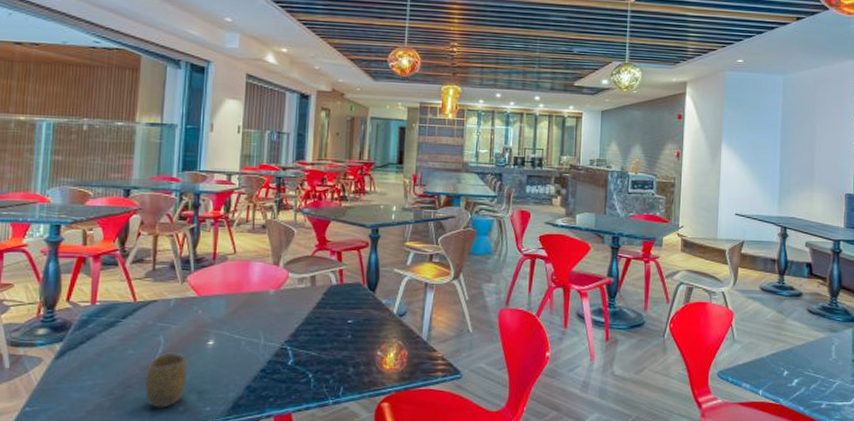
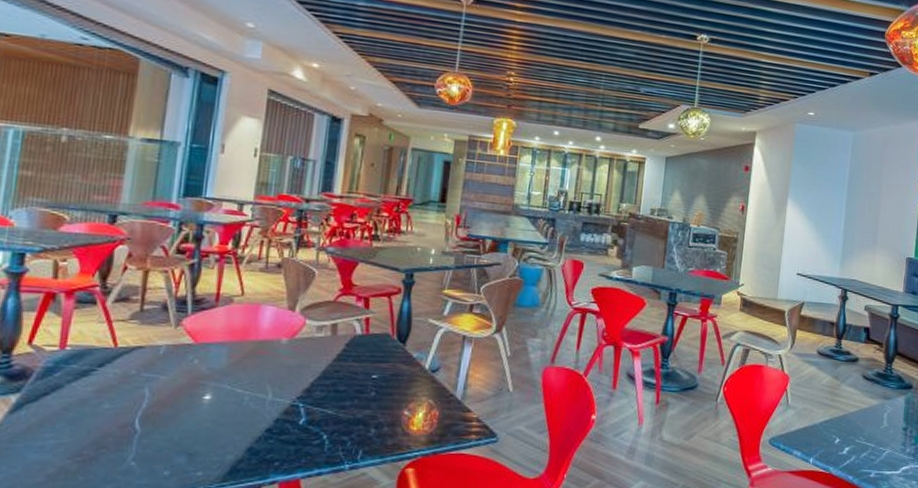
cup: present [144,352,188,408] -> none [121,407,178,473]

